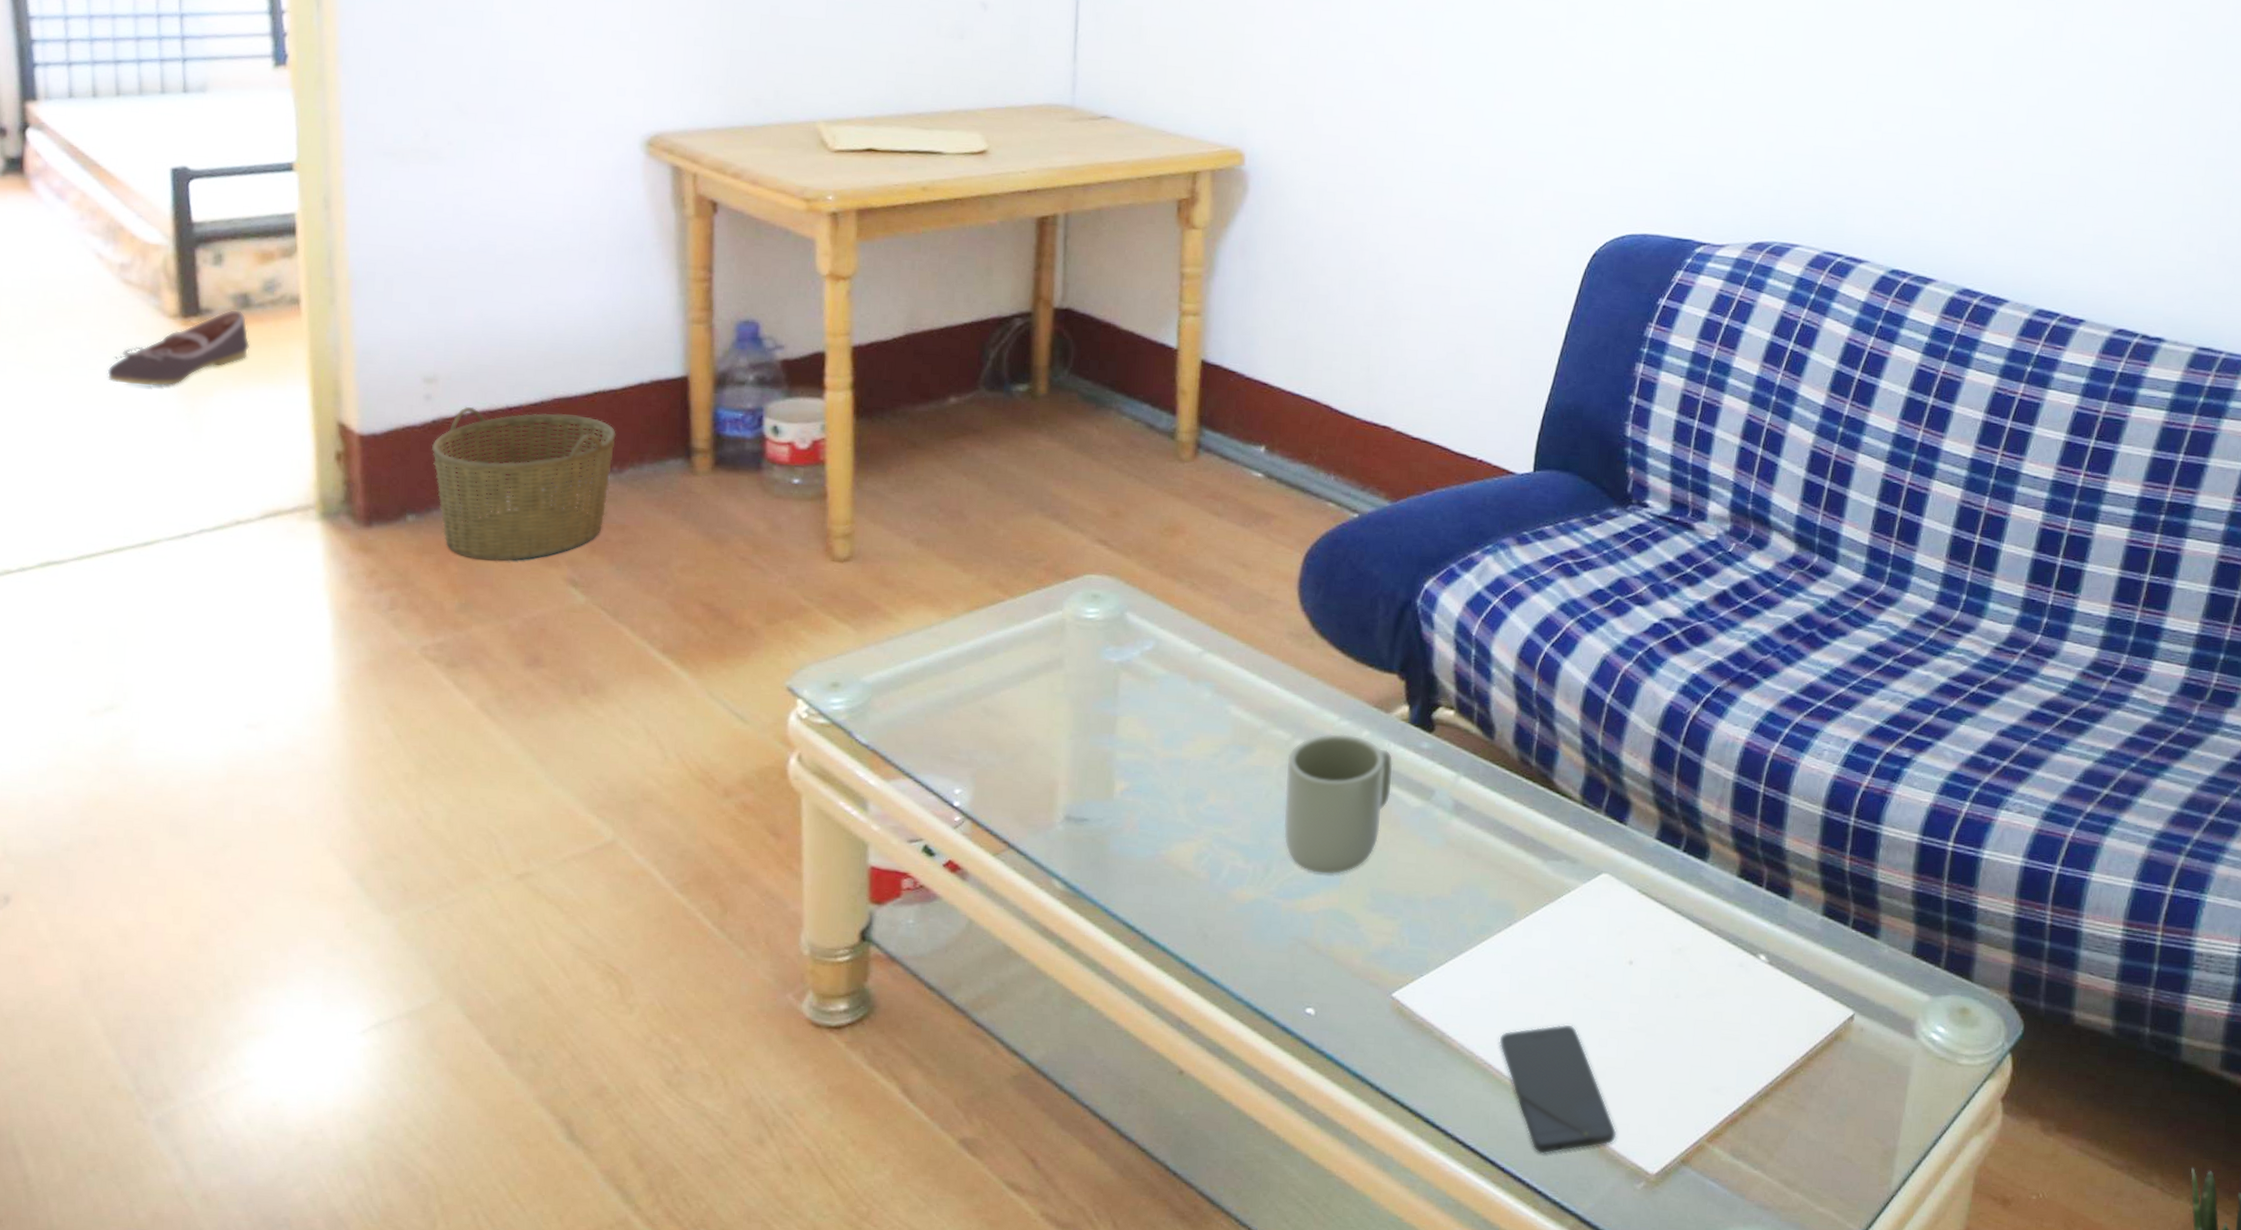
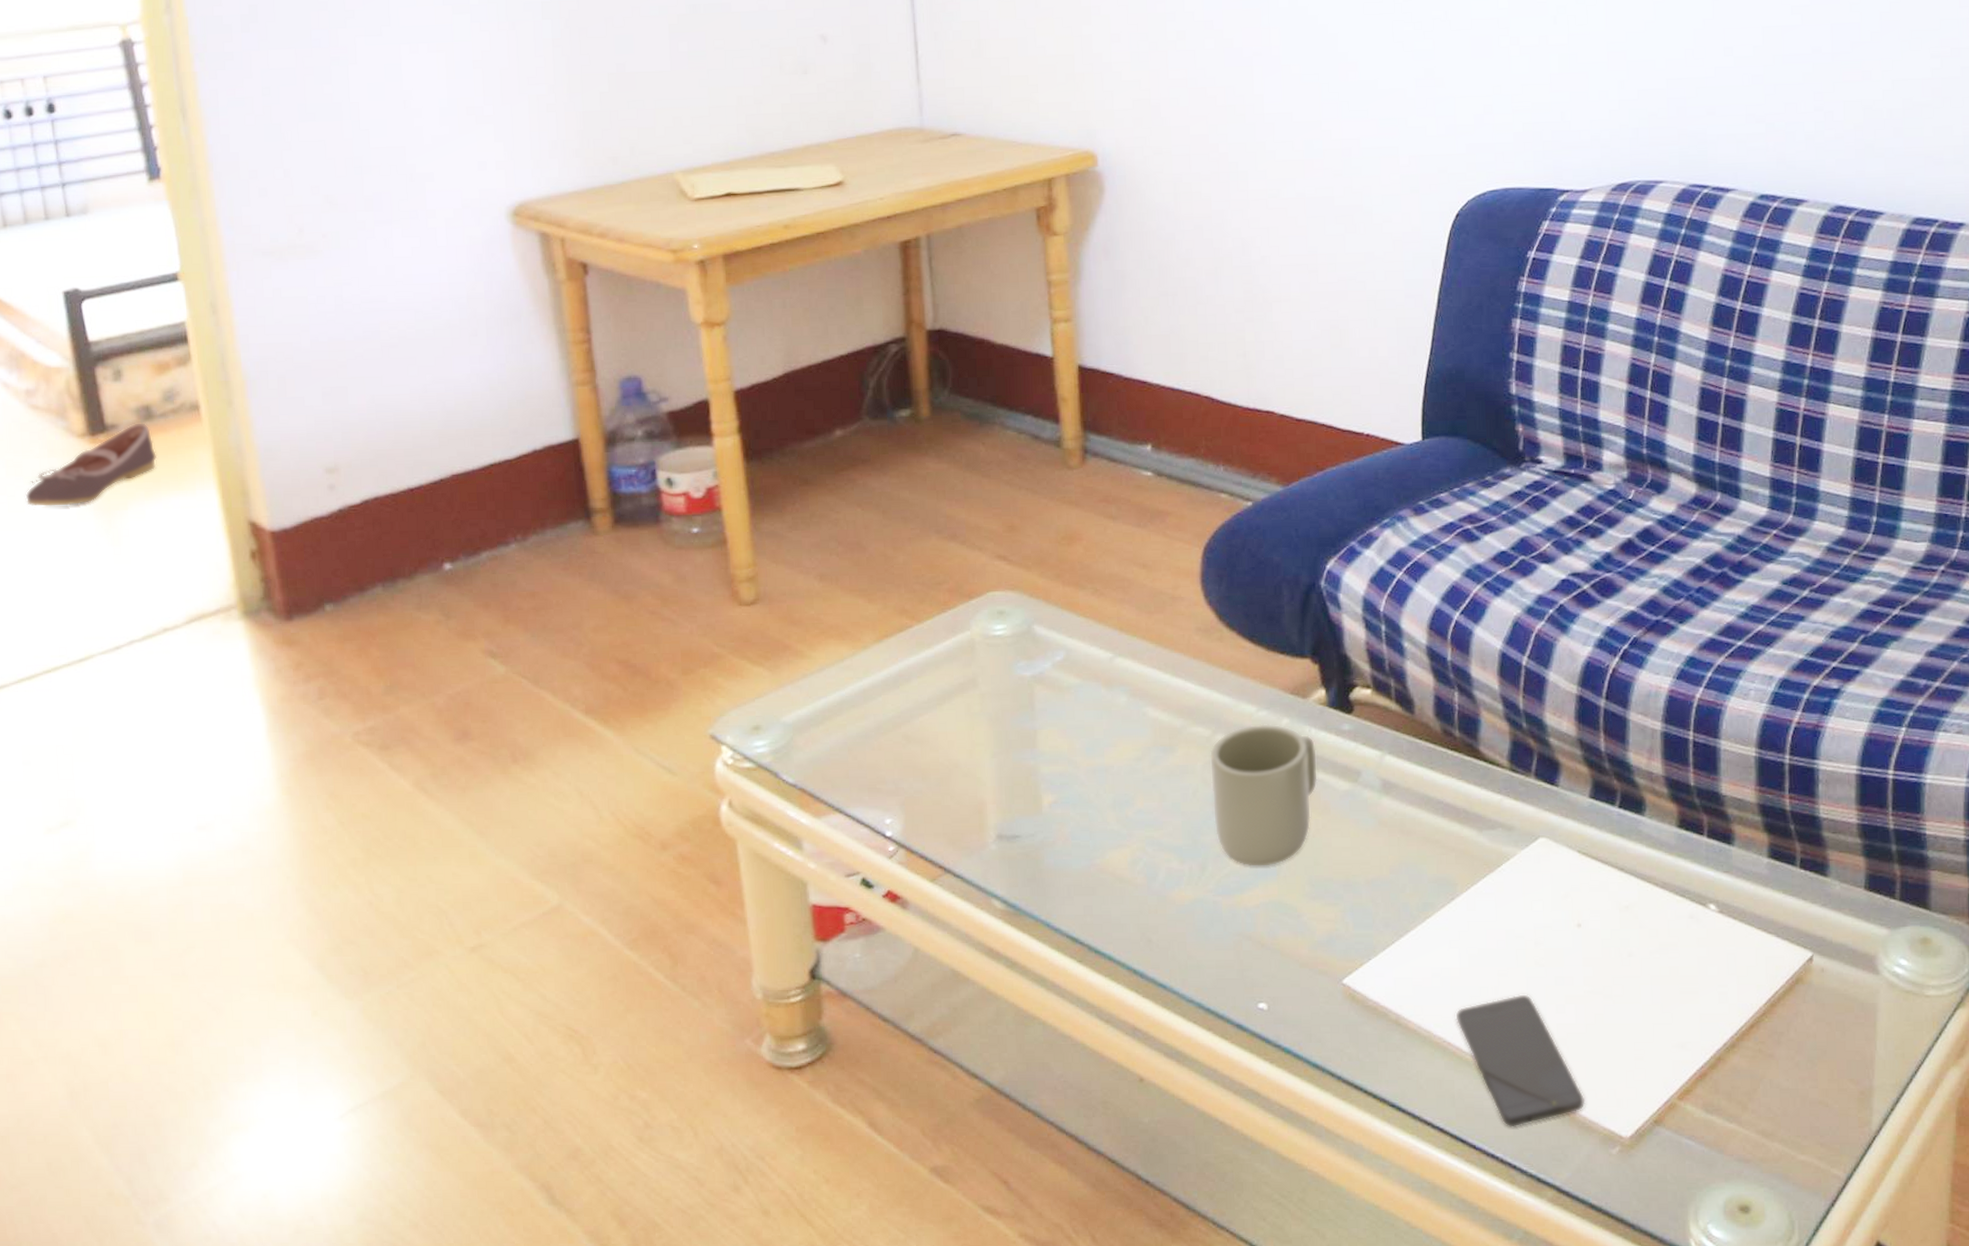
basket: present [431,406,616,561] -> none [340,489,516,641]

